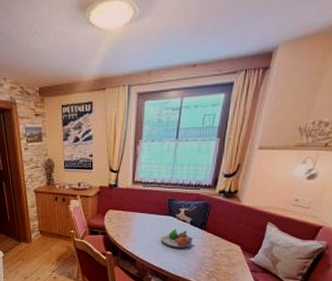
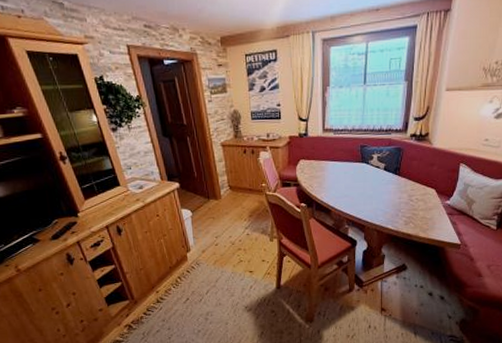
fruit bowl: present [160,229,193,248] -> none [355,176,388,195]

